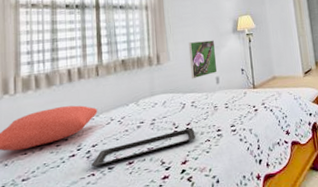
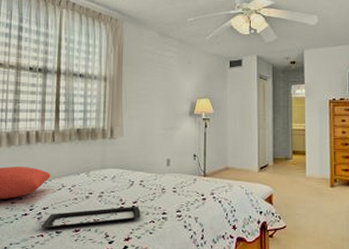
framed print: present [188,40,218,79] -> none [142,120,170,158]

